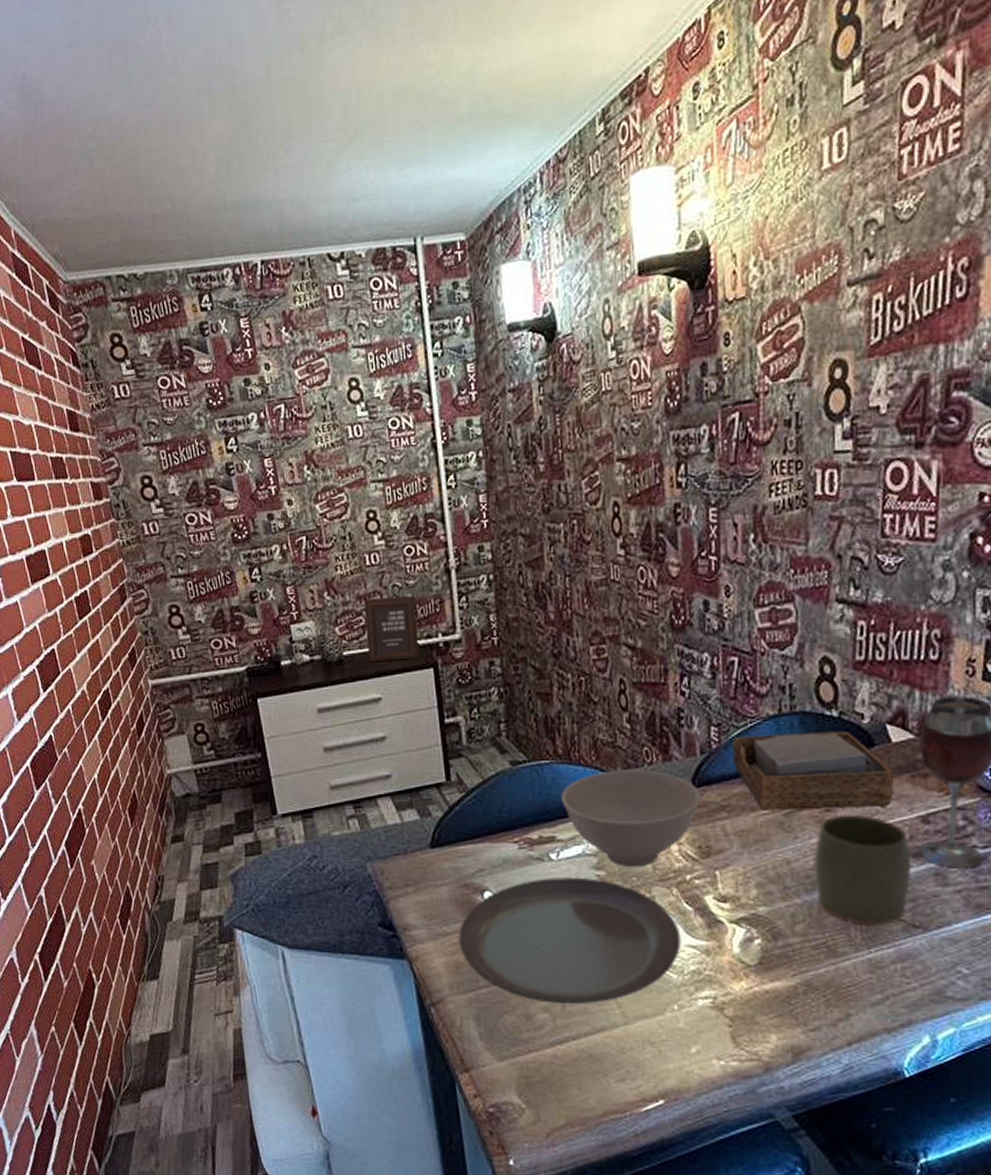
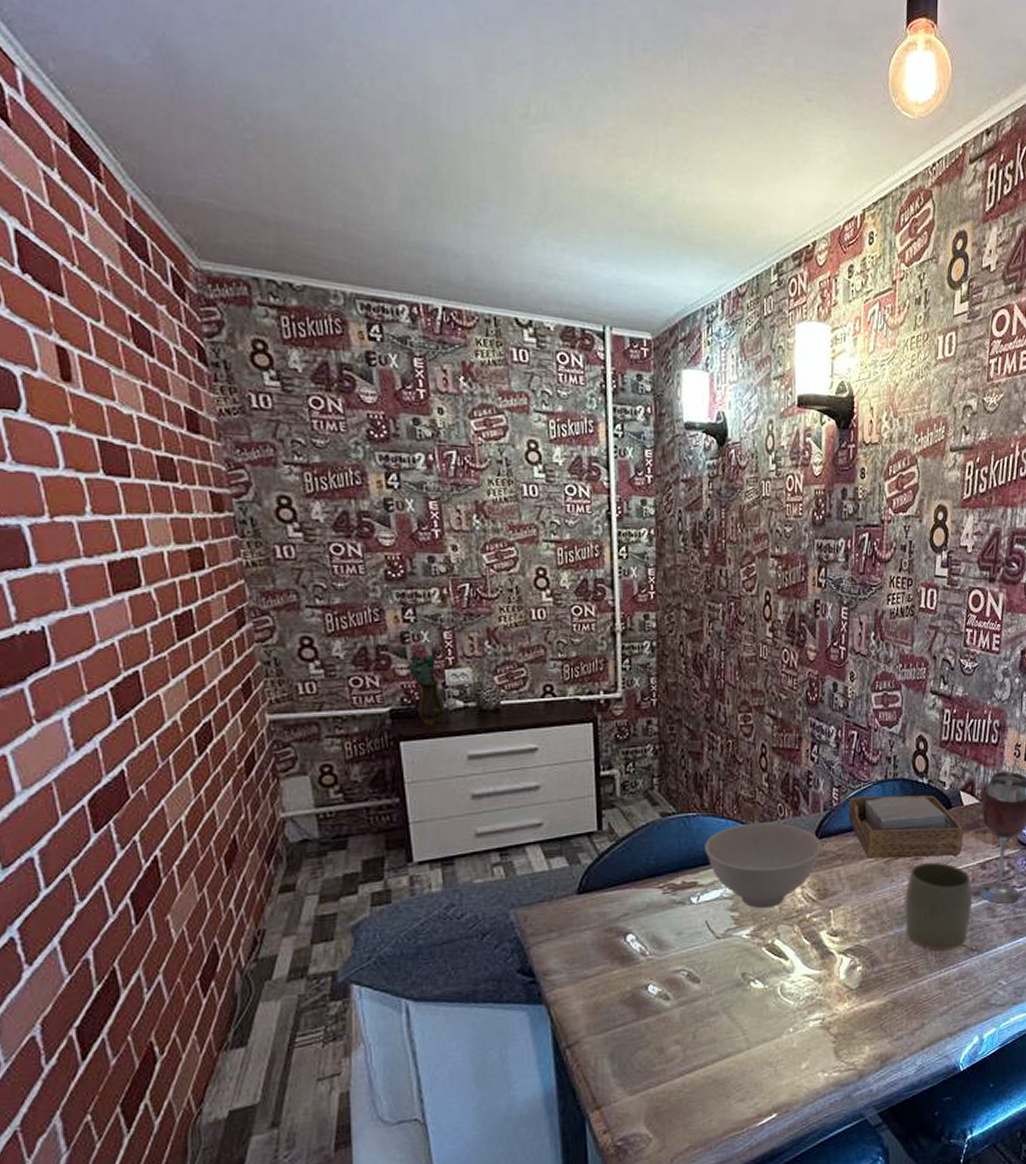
vase: none [257,609,295,682] -> present [406,652,446,726]
picture frame: present [364,595,419,661] -> none [527,652,579,712]
plate: present [458,877,681,1003] -> none [599,918,799,1036]

